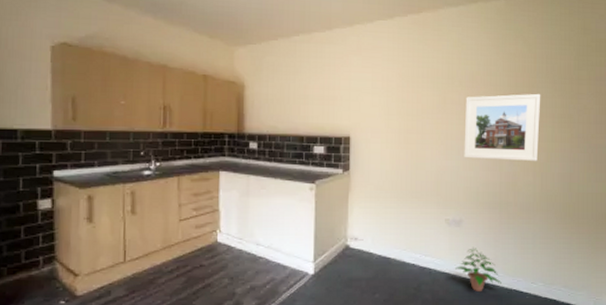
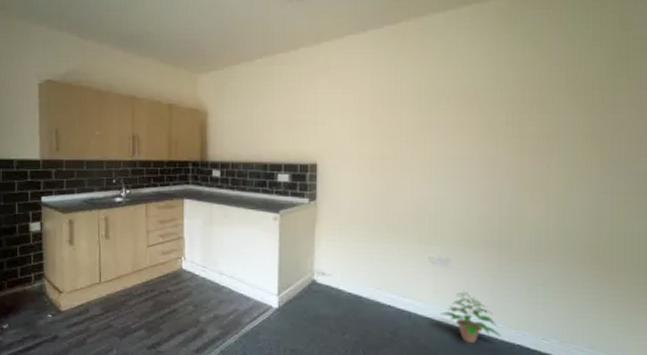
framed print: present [464,93,541,161] -> none [452,108,558,192]

